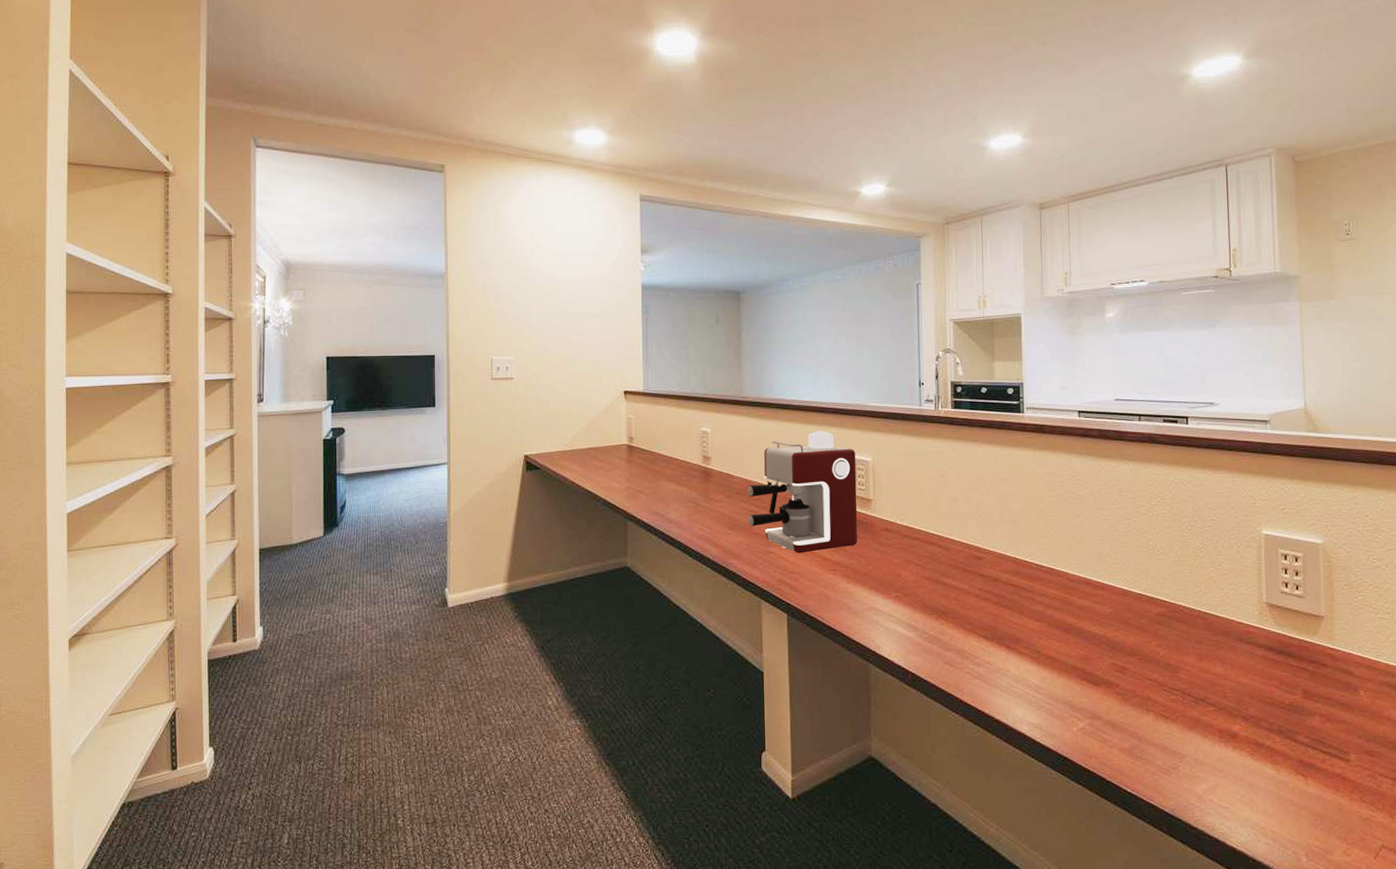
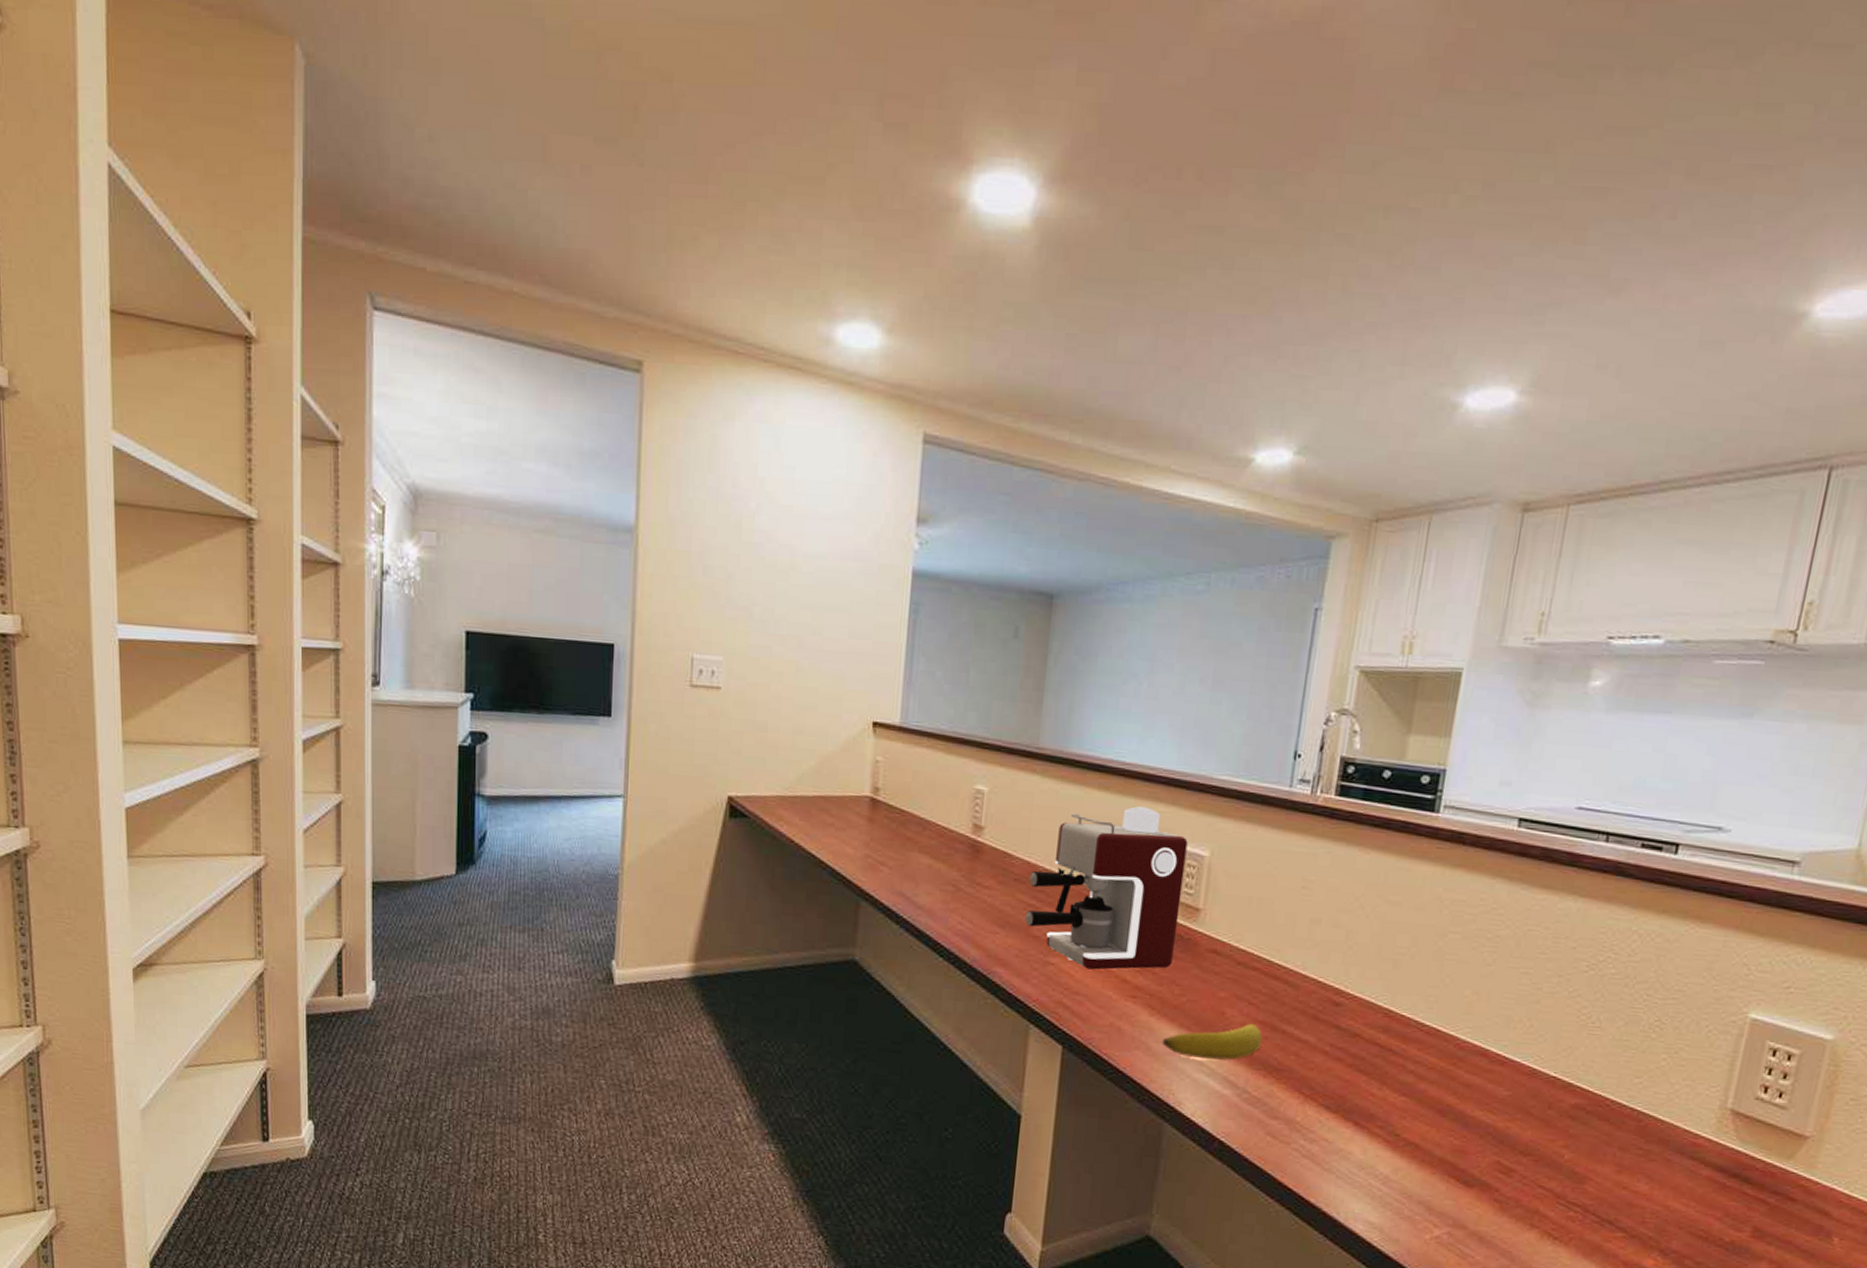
banana: none [859,581,930,611] -> present [1162,1024,1262,1061]

